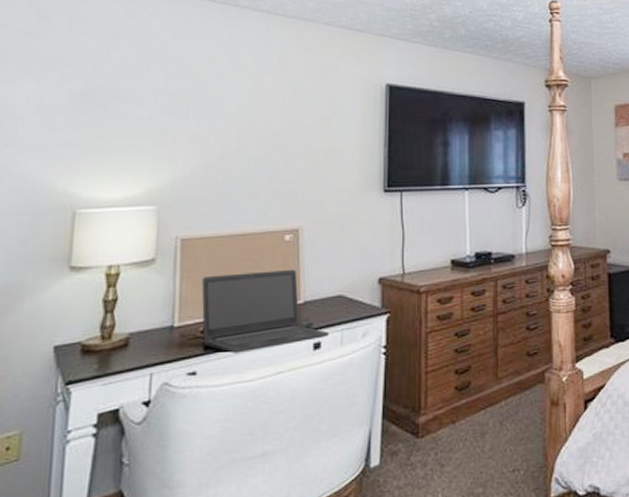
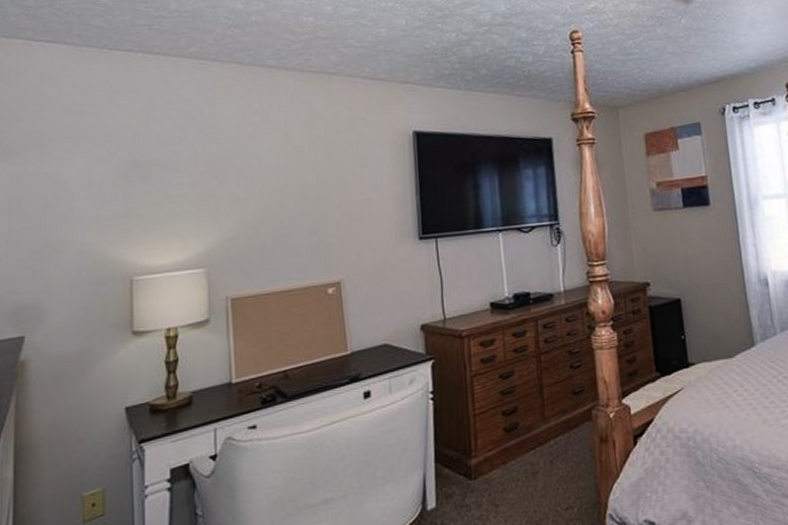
laptop: present [201,269,329,355] -> none [254,321,377,407]

